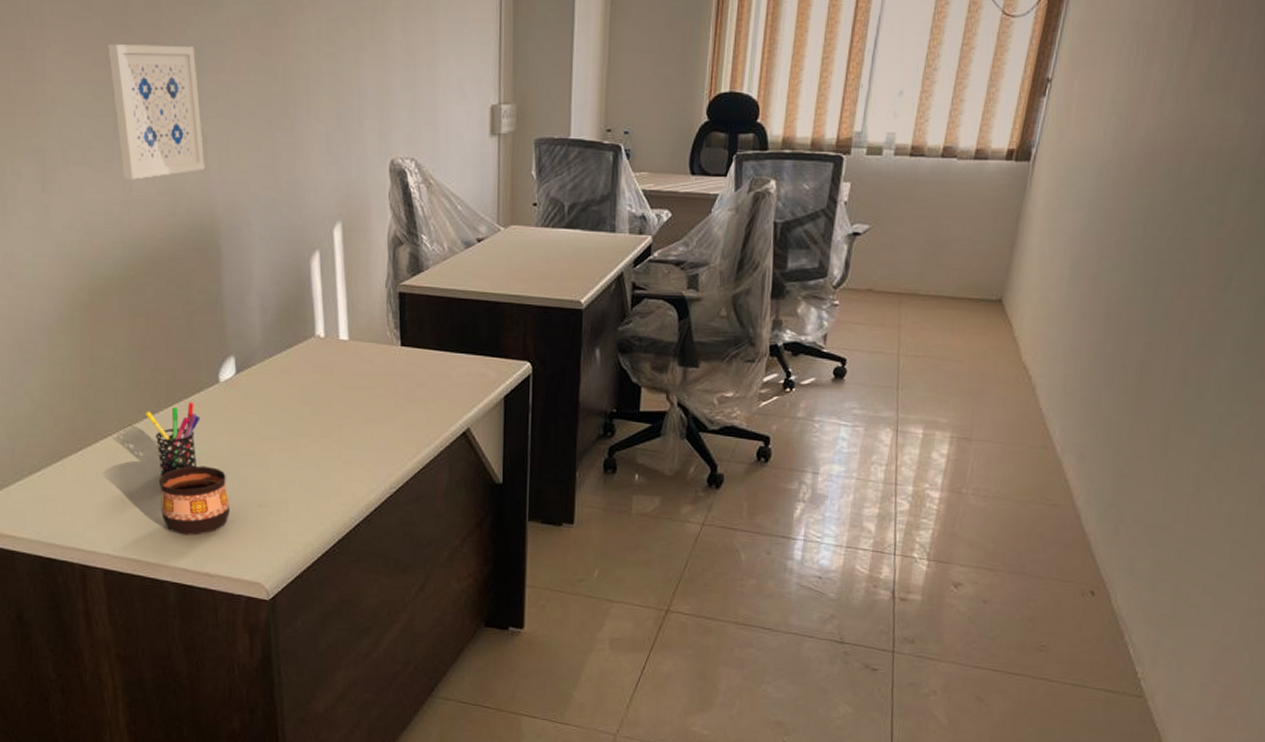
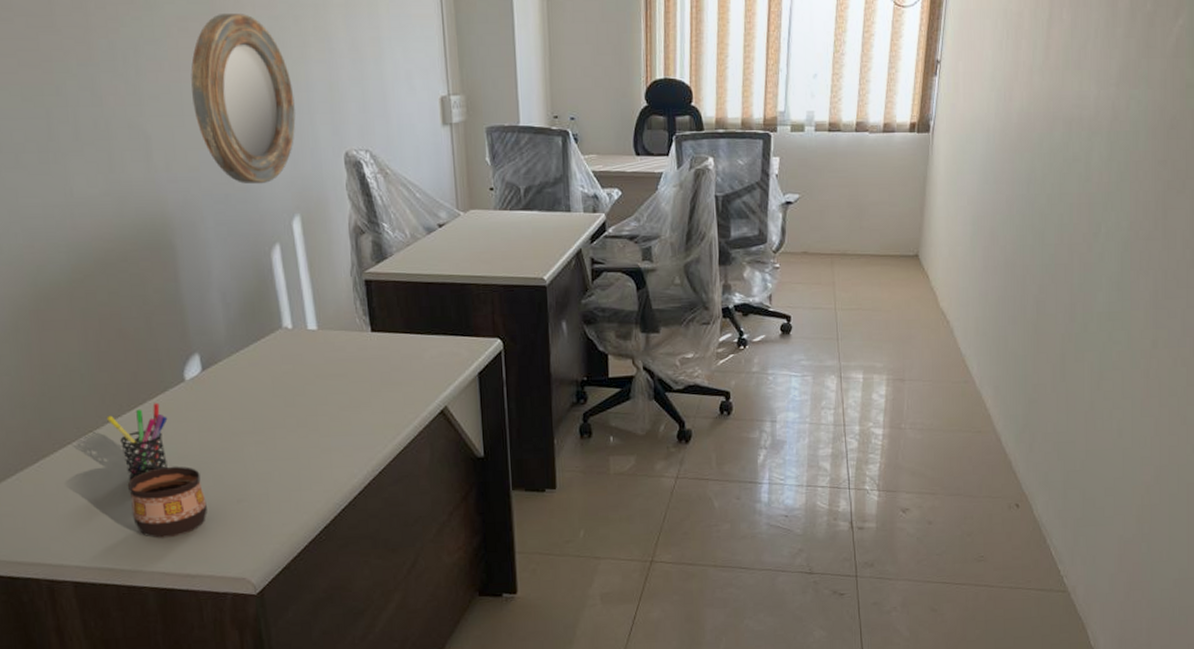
wall art: present [108,45,205,180] -> none [34,45,151,182]
home mirror: none [249,14,346,190] -> present [190,12,296,185]

